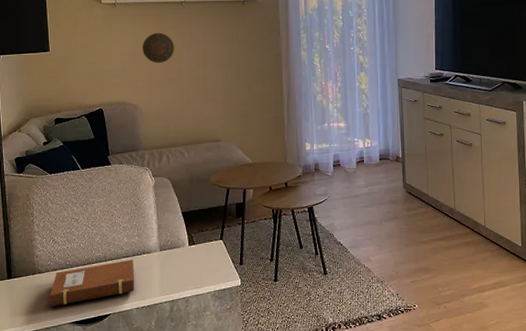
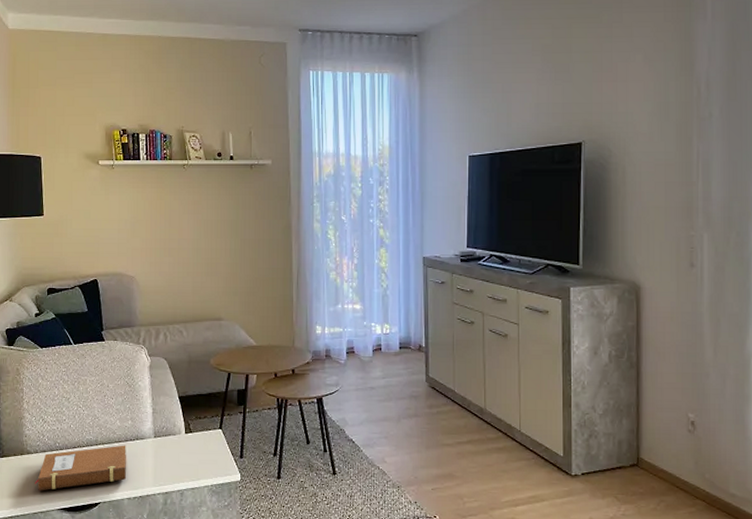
decorative plate: present [143,33,174,64] -> none [141,198,175,232]

